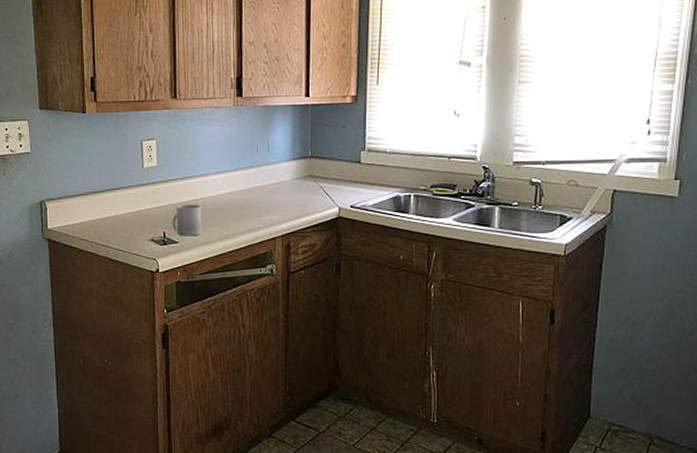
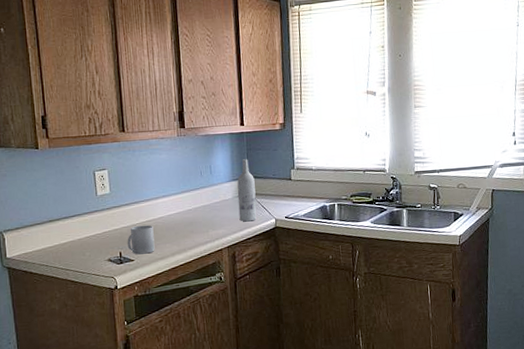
wine bottle: none [297,136,318,208] -> present [237,159,257,222]

